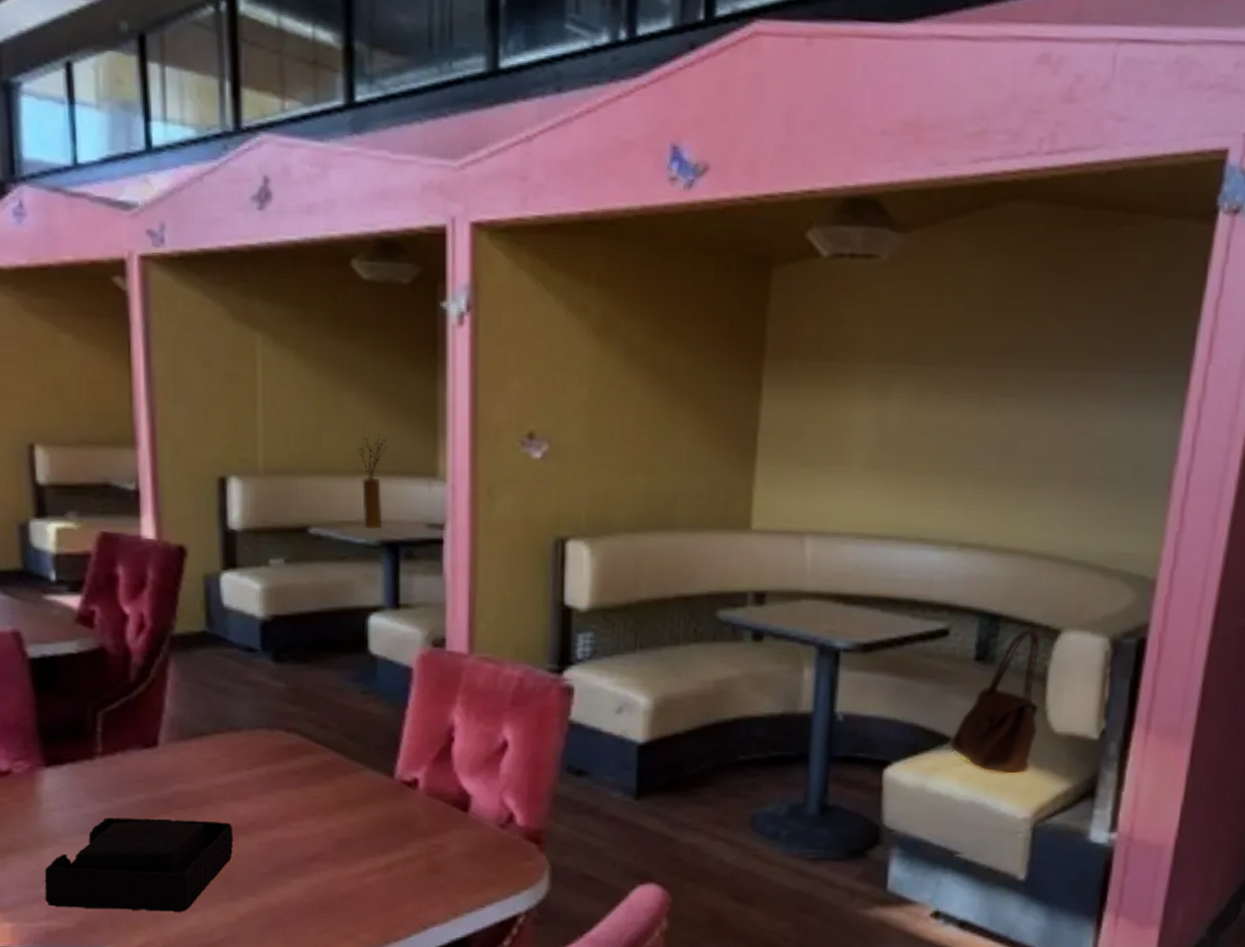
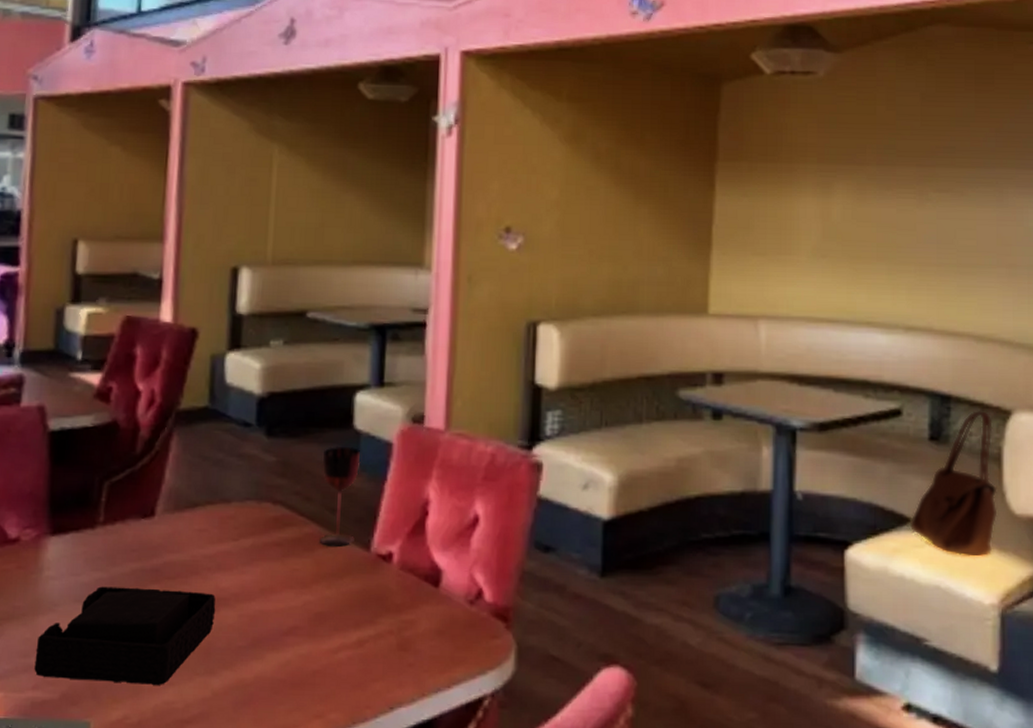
wineglass: none [338,672,379,774] -> present [320,447,361,547]
vase: present [357,434,387,530] -> none [354,229,380,314]

